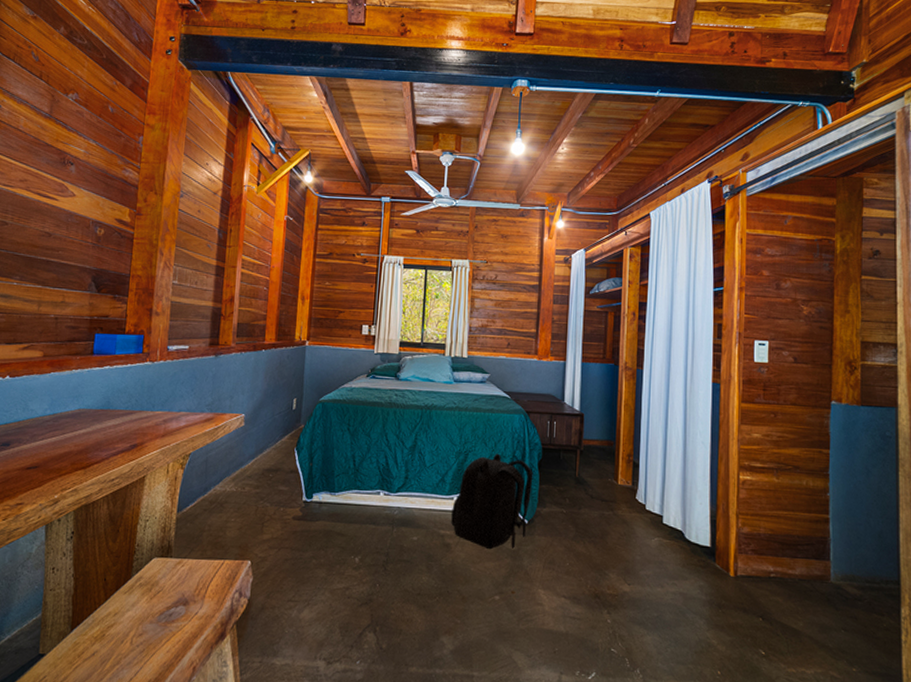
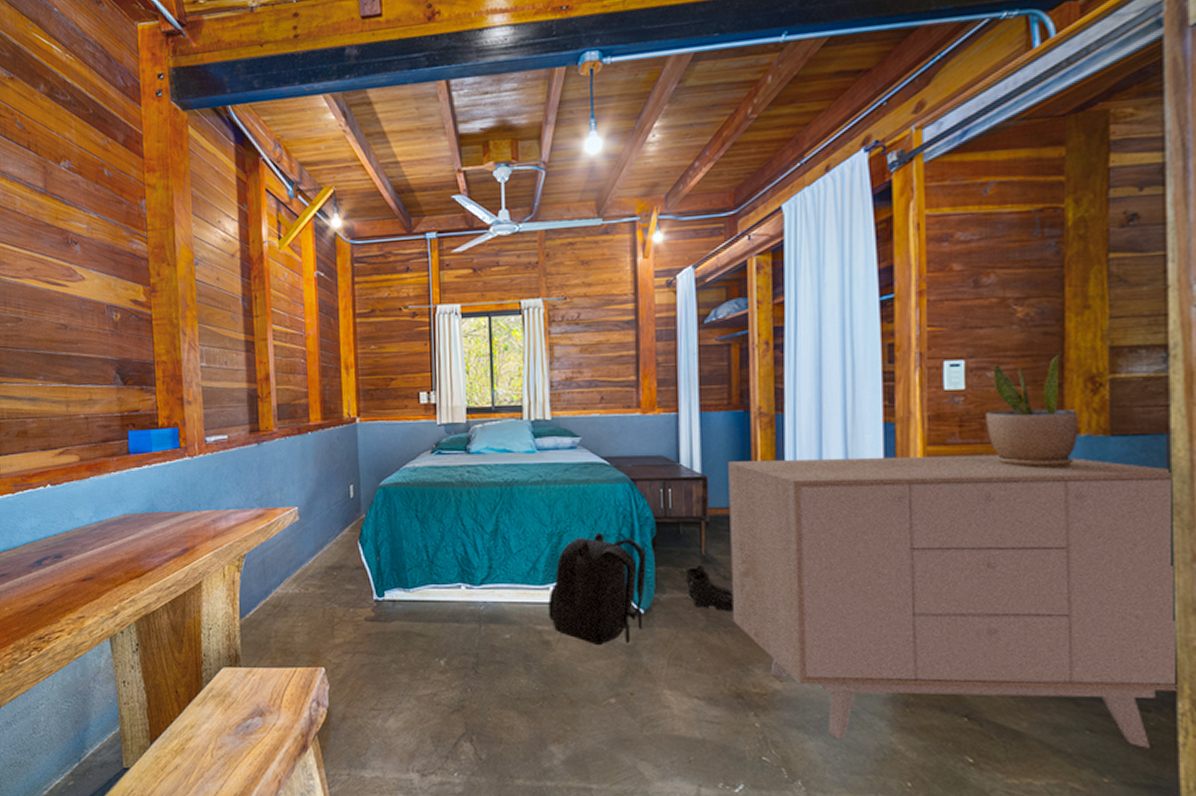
boots: none [561,486,598,525] -> present [685,566,735,611]
sideboard: none [595,403,904,645] -> present [728,454,1181,748]
potted plant: none [781,343,840,427] -> present [986,354,1078,468]

